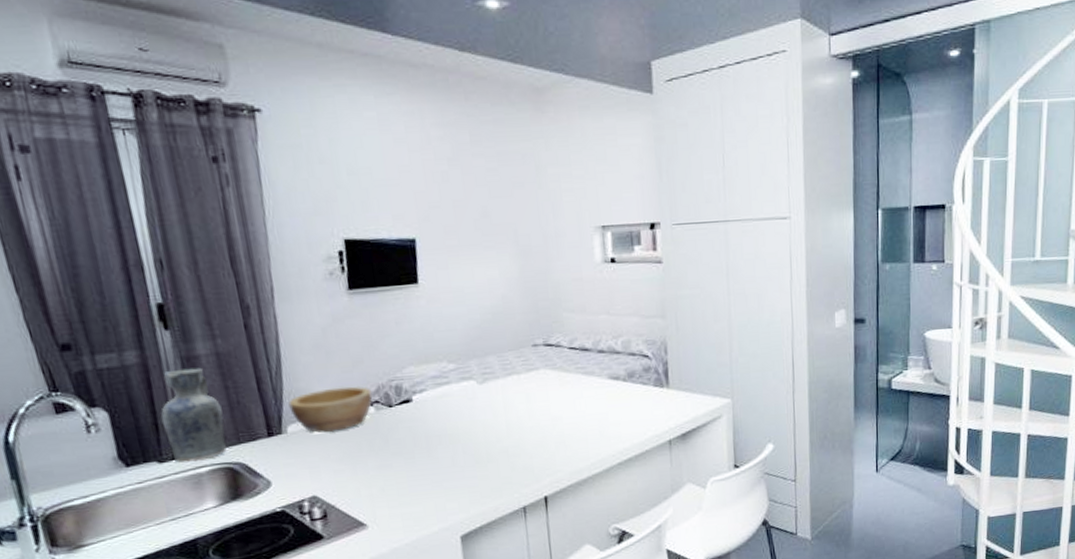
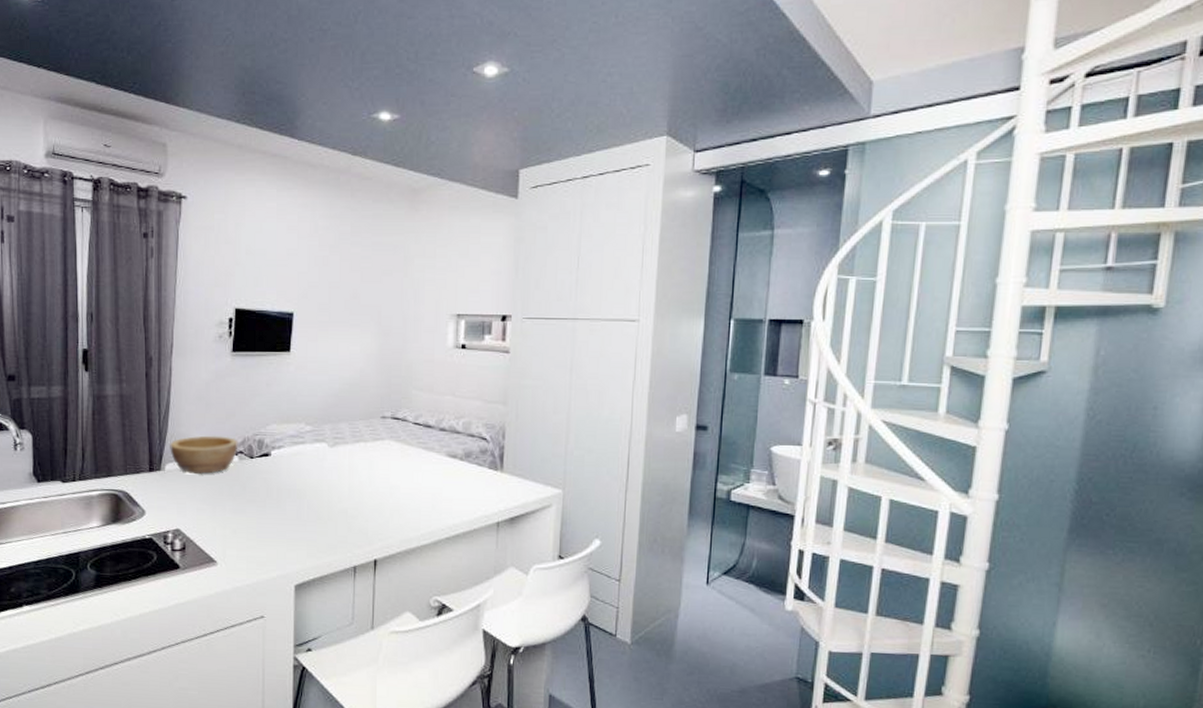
ceramic jug: present [161,367,227,462] -> none [70,405,117,485]

